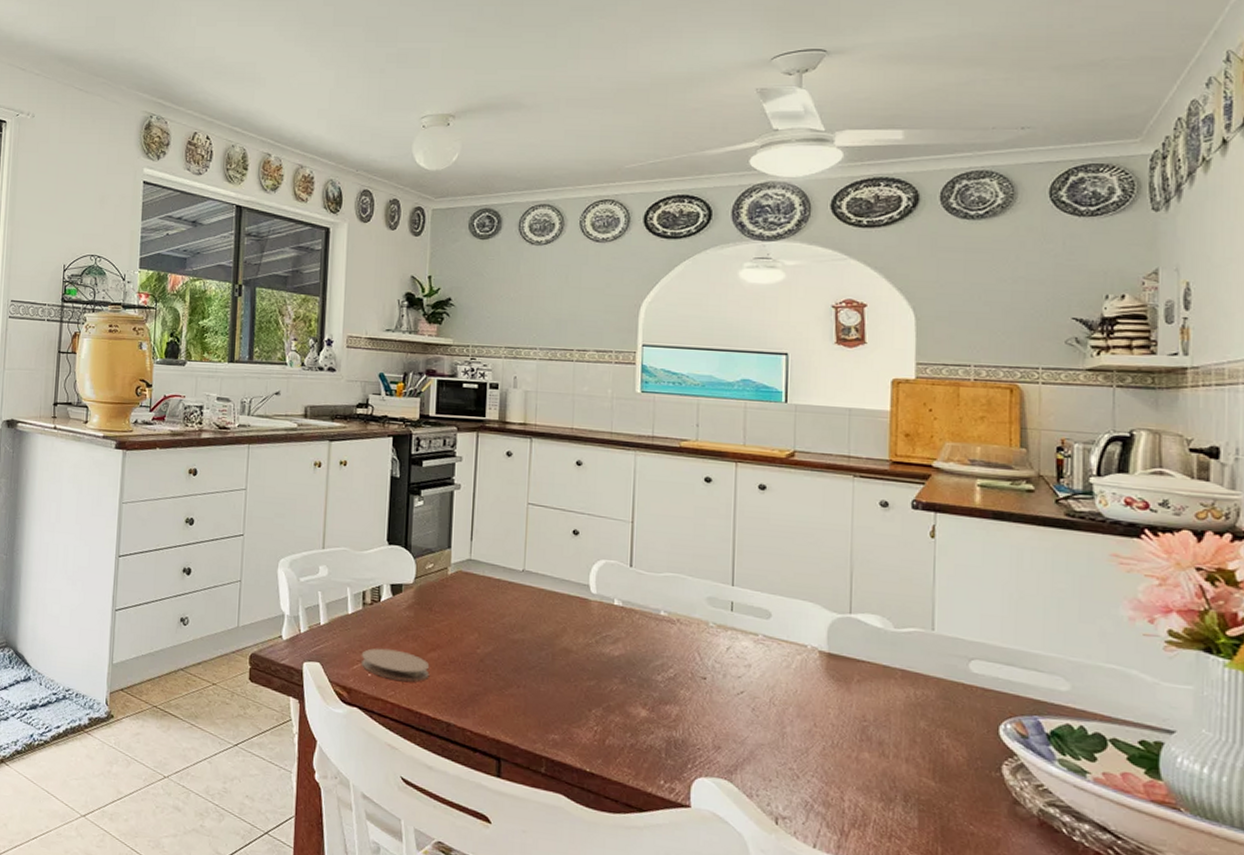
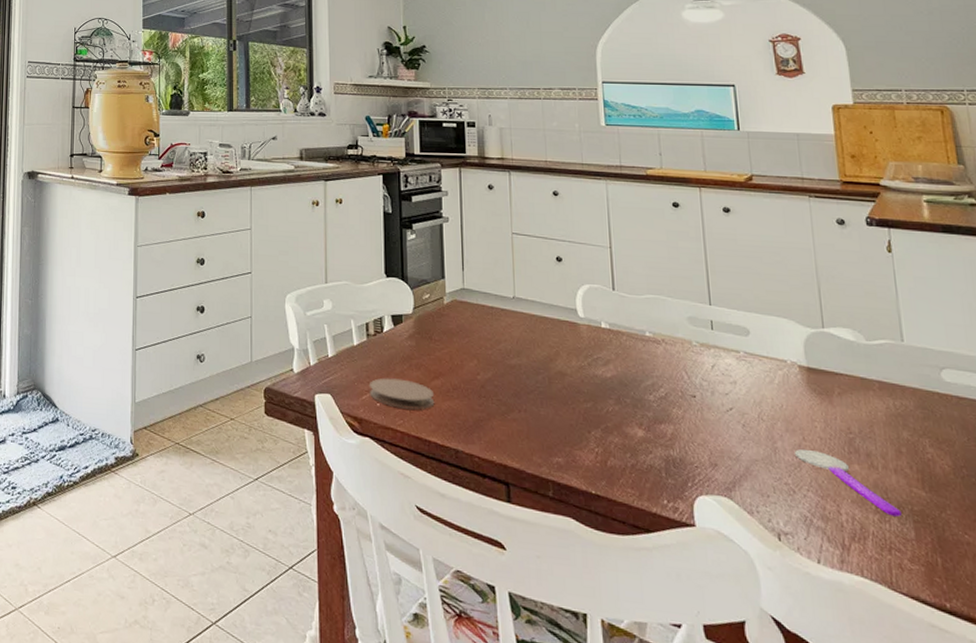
spoon: none [804,735,907,805] -> present [795,449,902,517]

